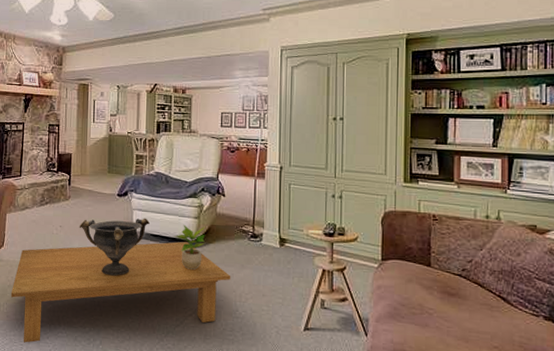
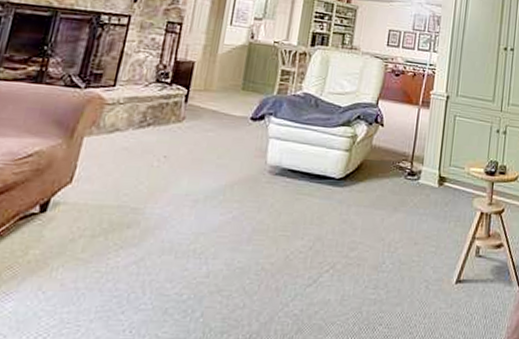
coffee table: present [10,241,231,343] -> none [71,179,381,323]
decorative bowl: present [79,218,151,276] -> none [191,148,290,223]
potted plant: present [172,224,205,270] -> none [315,158,357,214]

